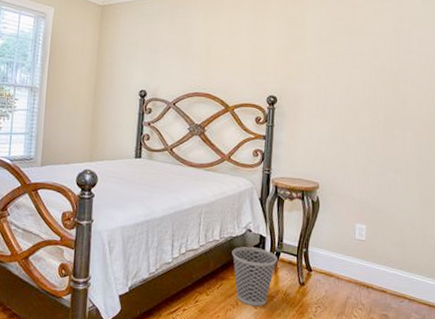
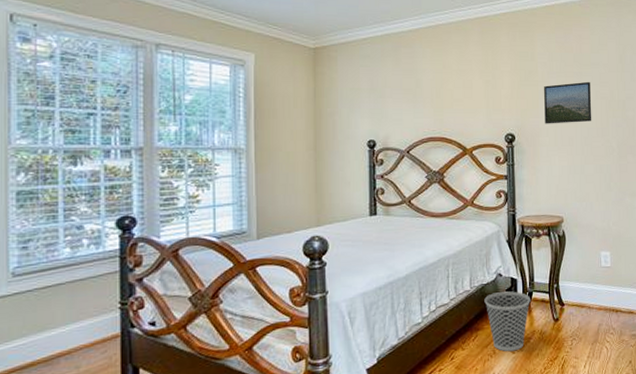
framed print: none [309,50,361,91] -> present [544,81,592,124]

